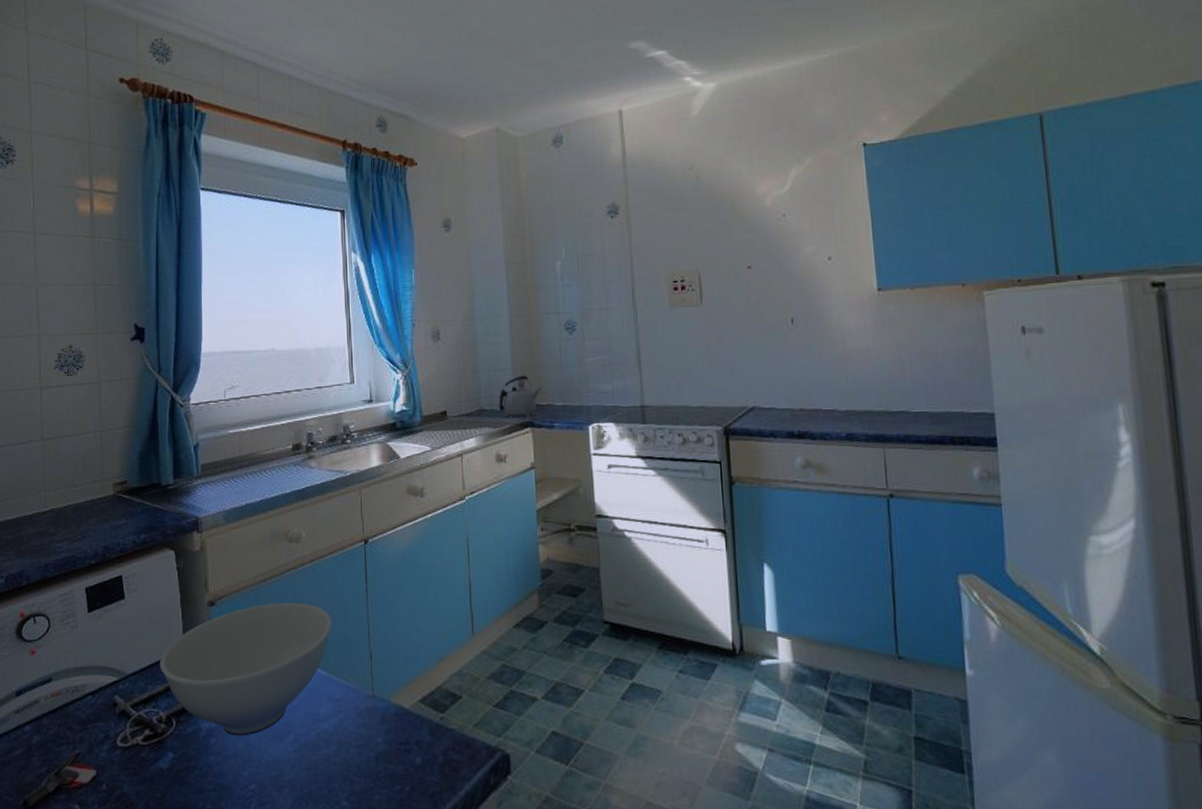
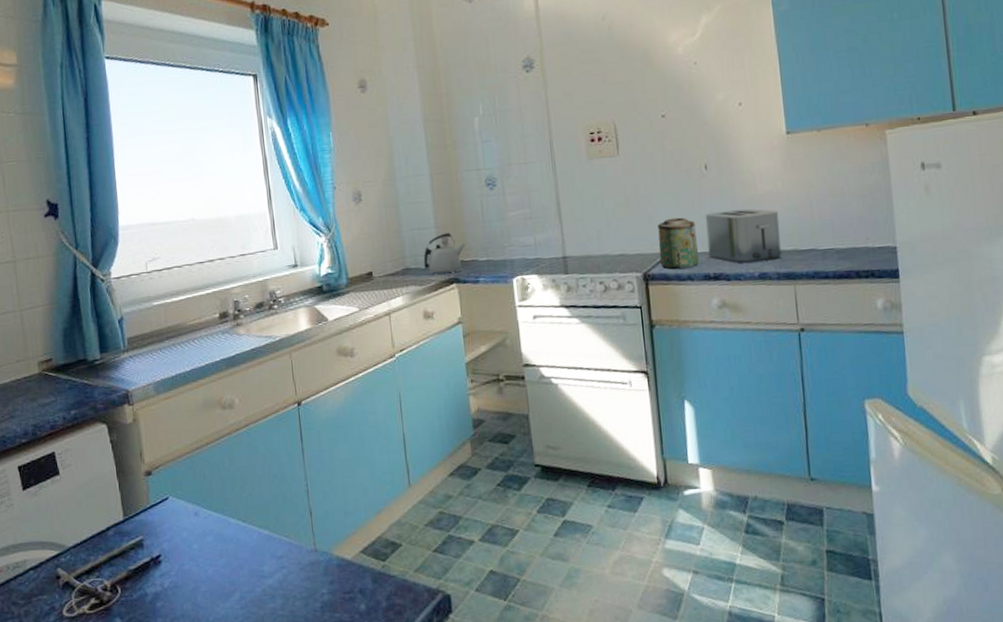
bowl: present [159,602,332,736] -> none [100,466,271,598]
canister: none [740,371,784,425] -> present [658,217,700,270]
toaster: none [790,365,870,423] -> present [705,208,782,264]

